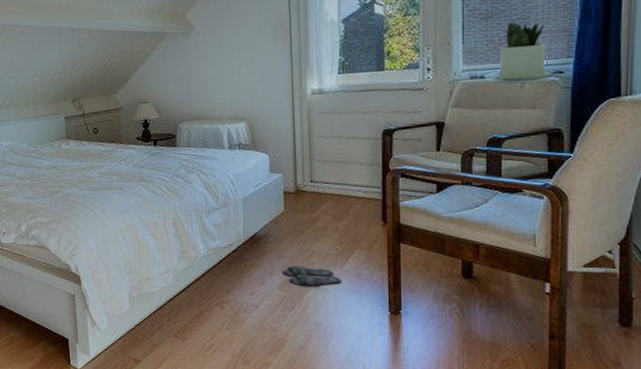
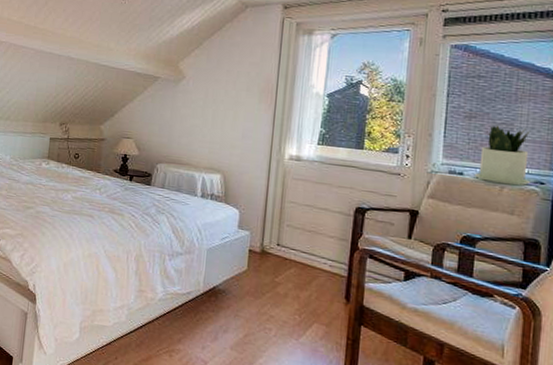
slippers: present [282,265,341,287] -> none [237,326,296,356]

